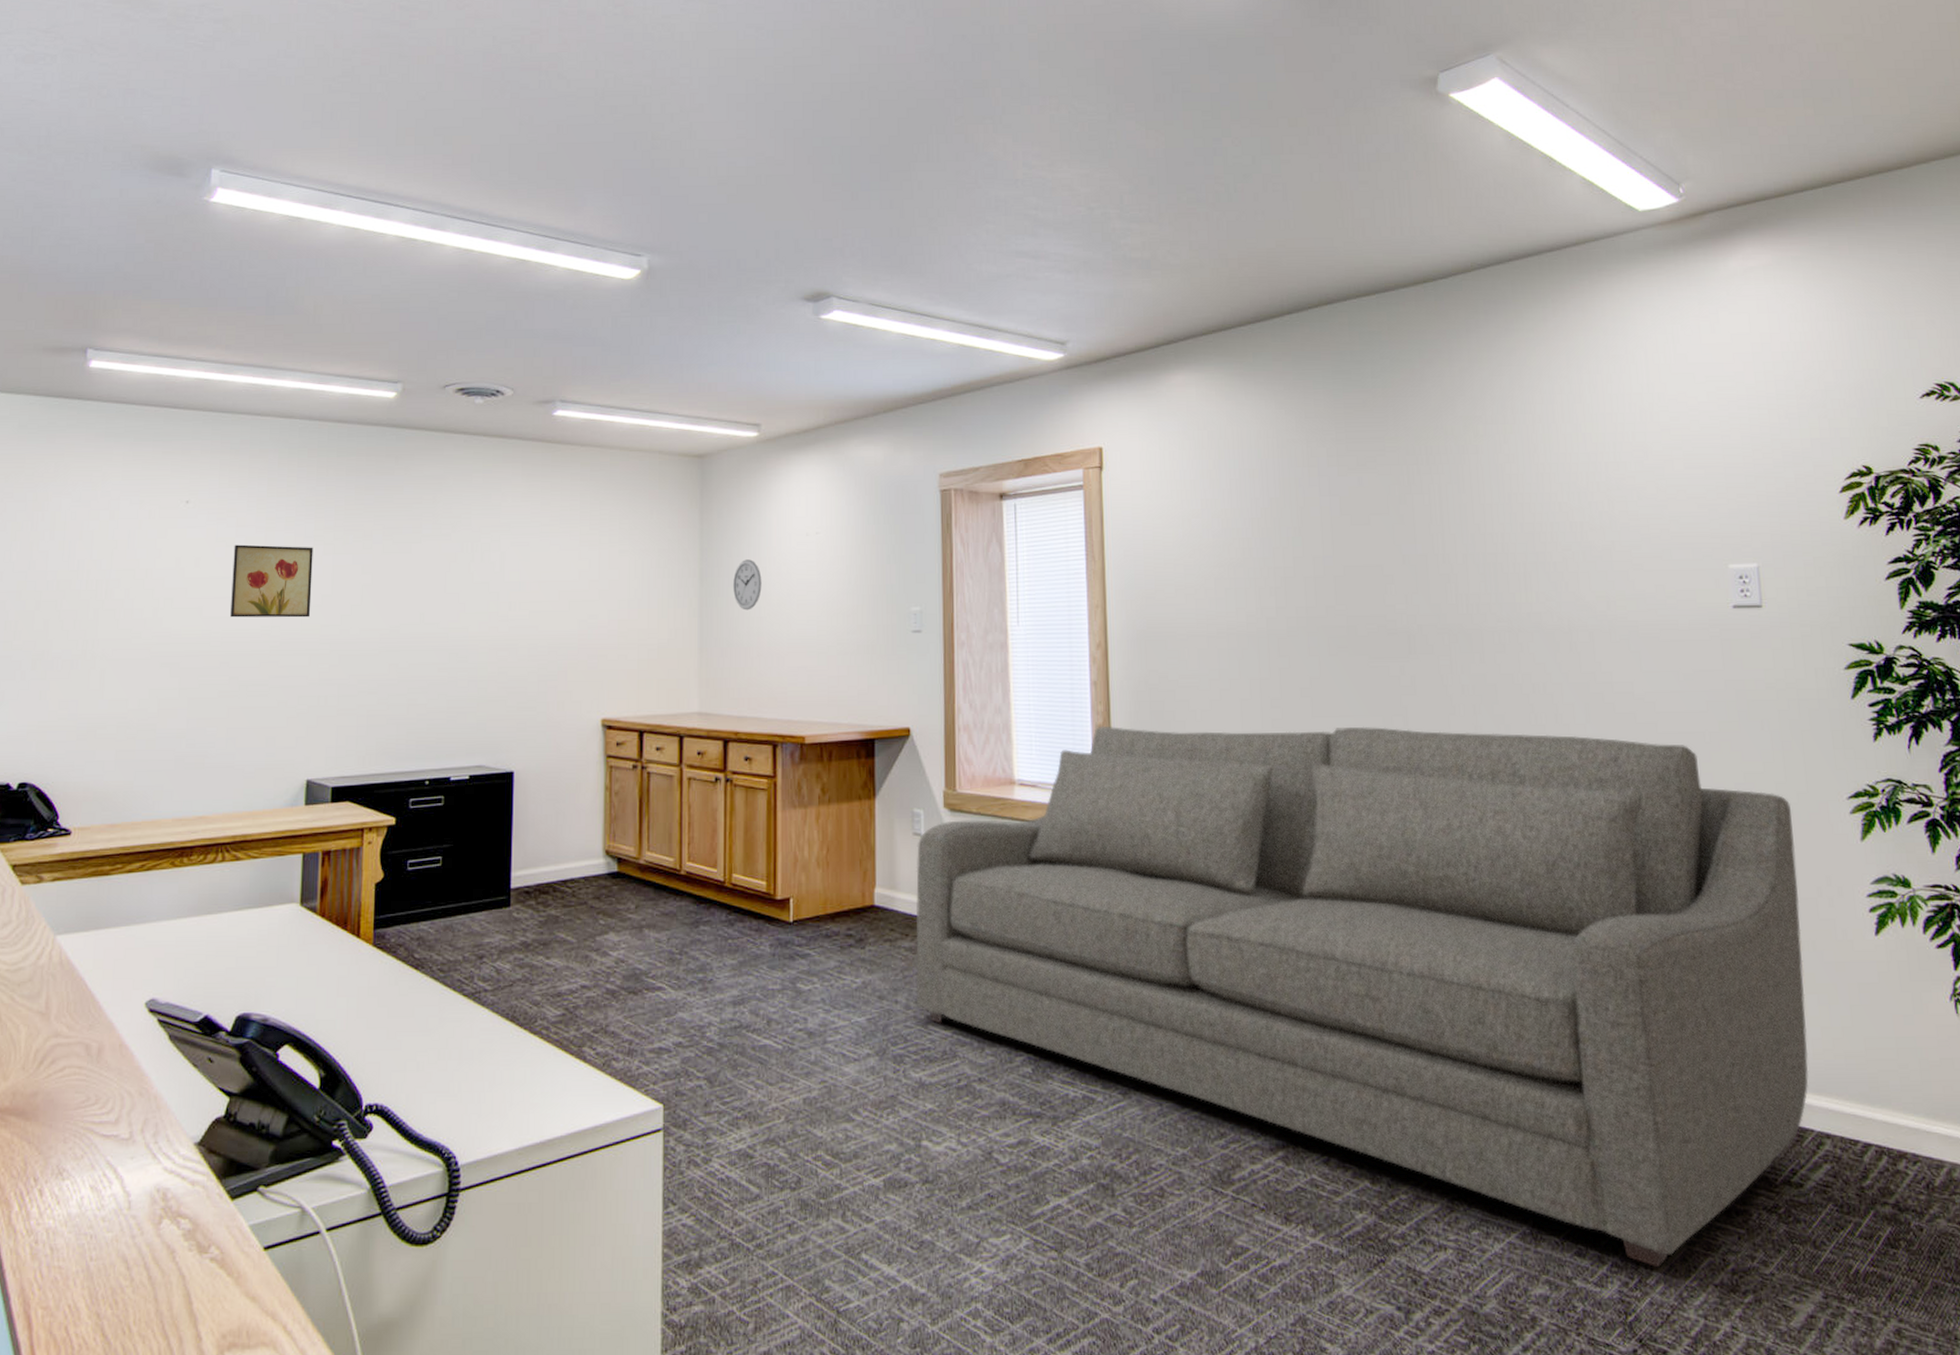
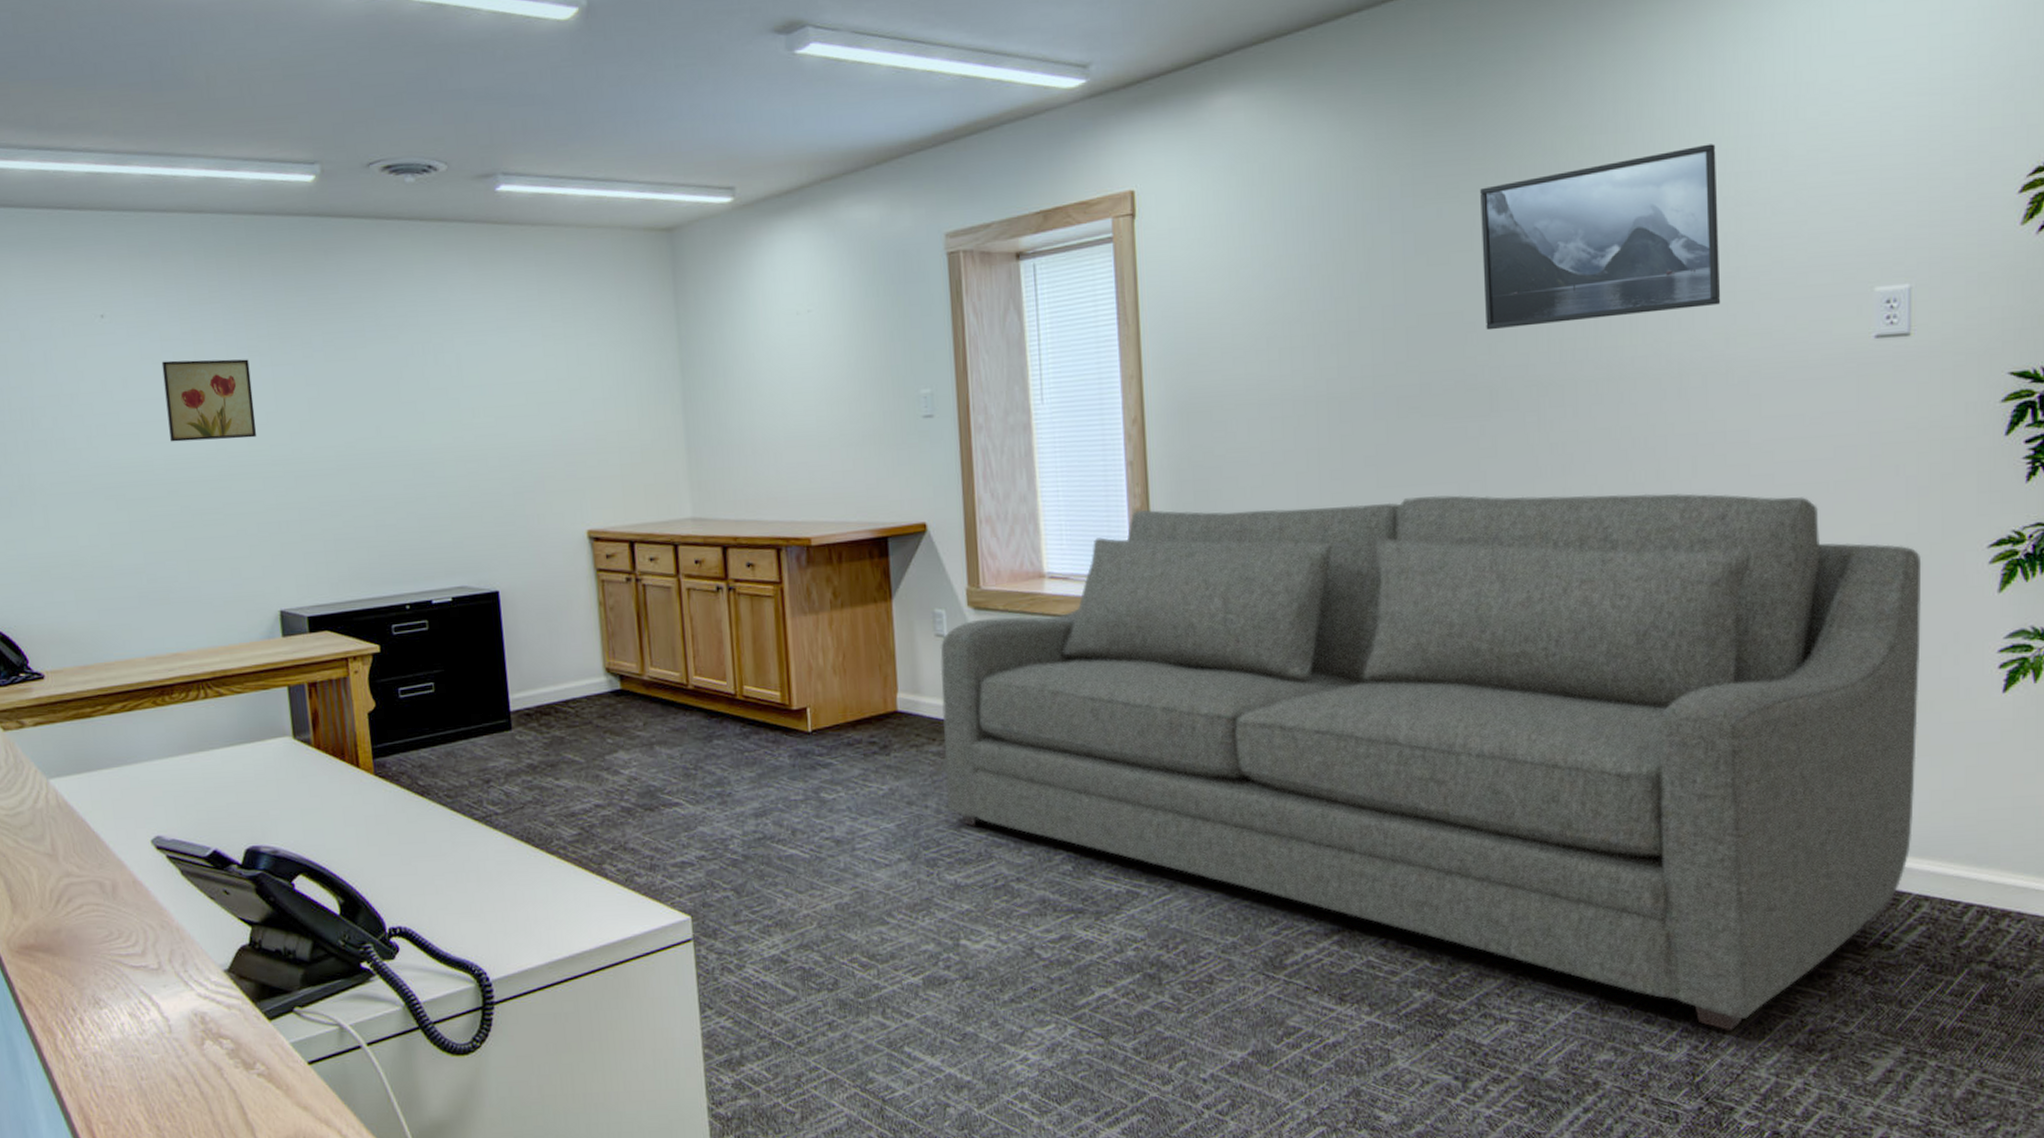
wall clock: present [733,559,762,611] -> none [718,345,751,404]
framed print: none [1394,438,1601,583] -> present [1480,144,1721,331]

